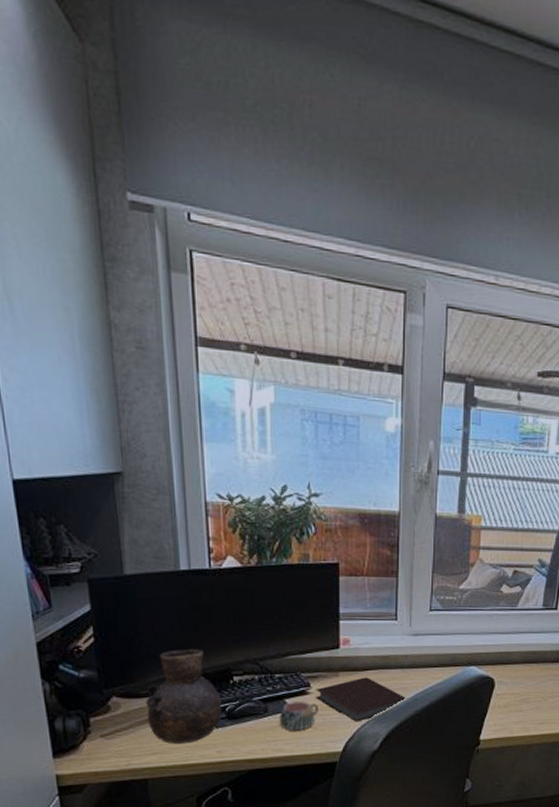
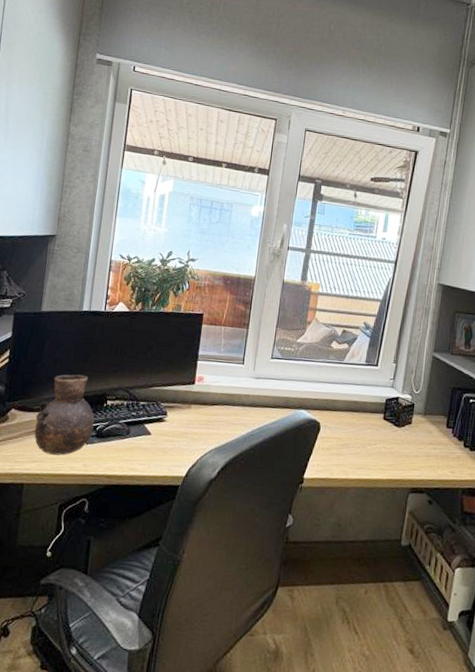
mug: present [279,700,318,731] -> none [137,426,171,453]
notebook: present [315,677,408,722] -> none [169,411,245,451]

